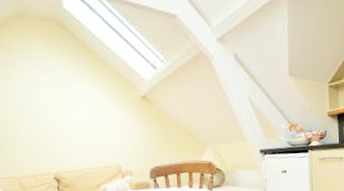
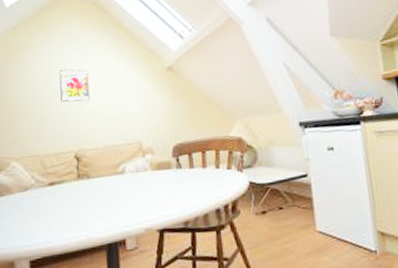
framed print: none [27,93,65,126] -> present [59,69,90,102]

